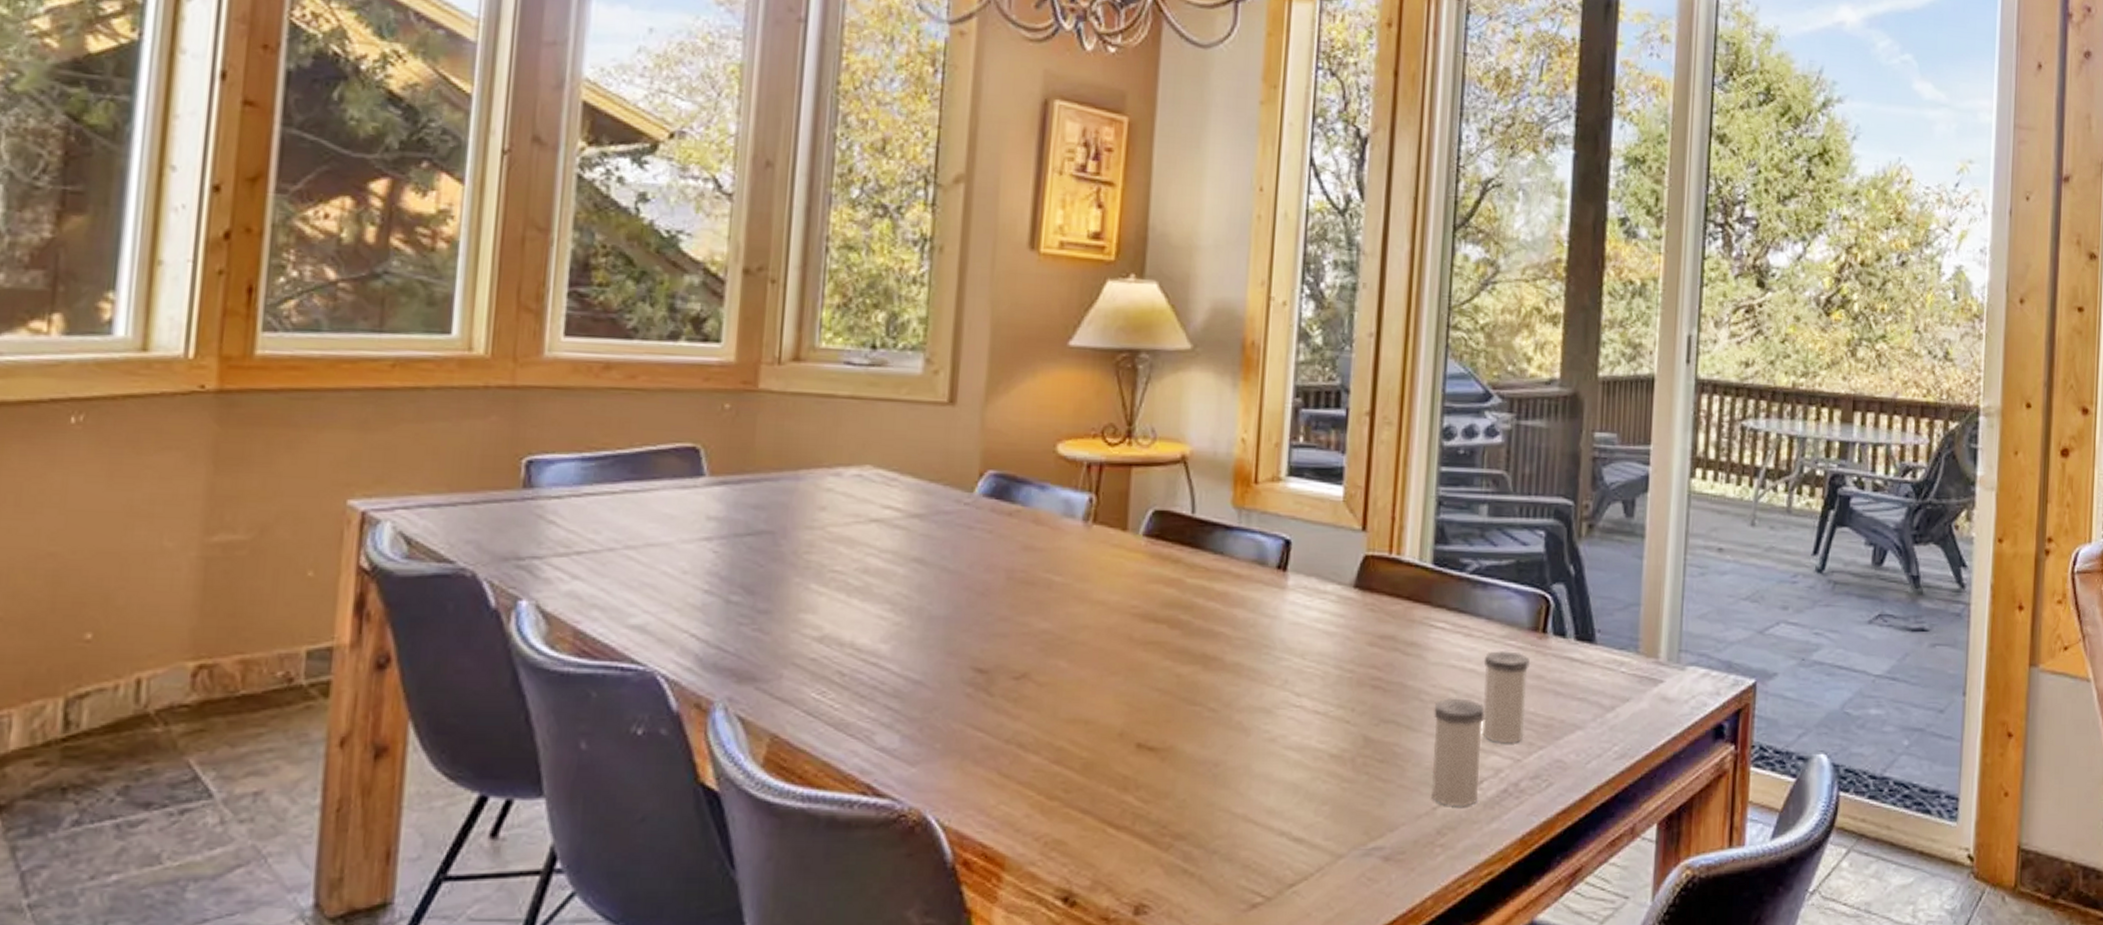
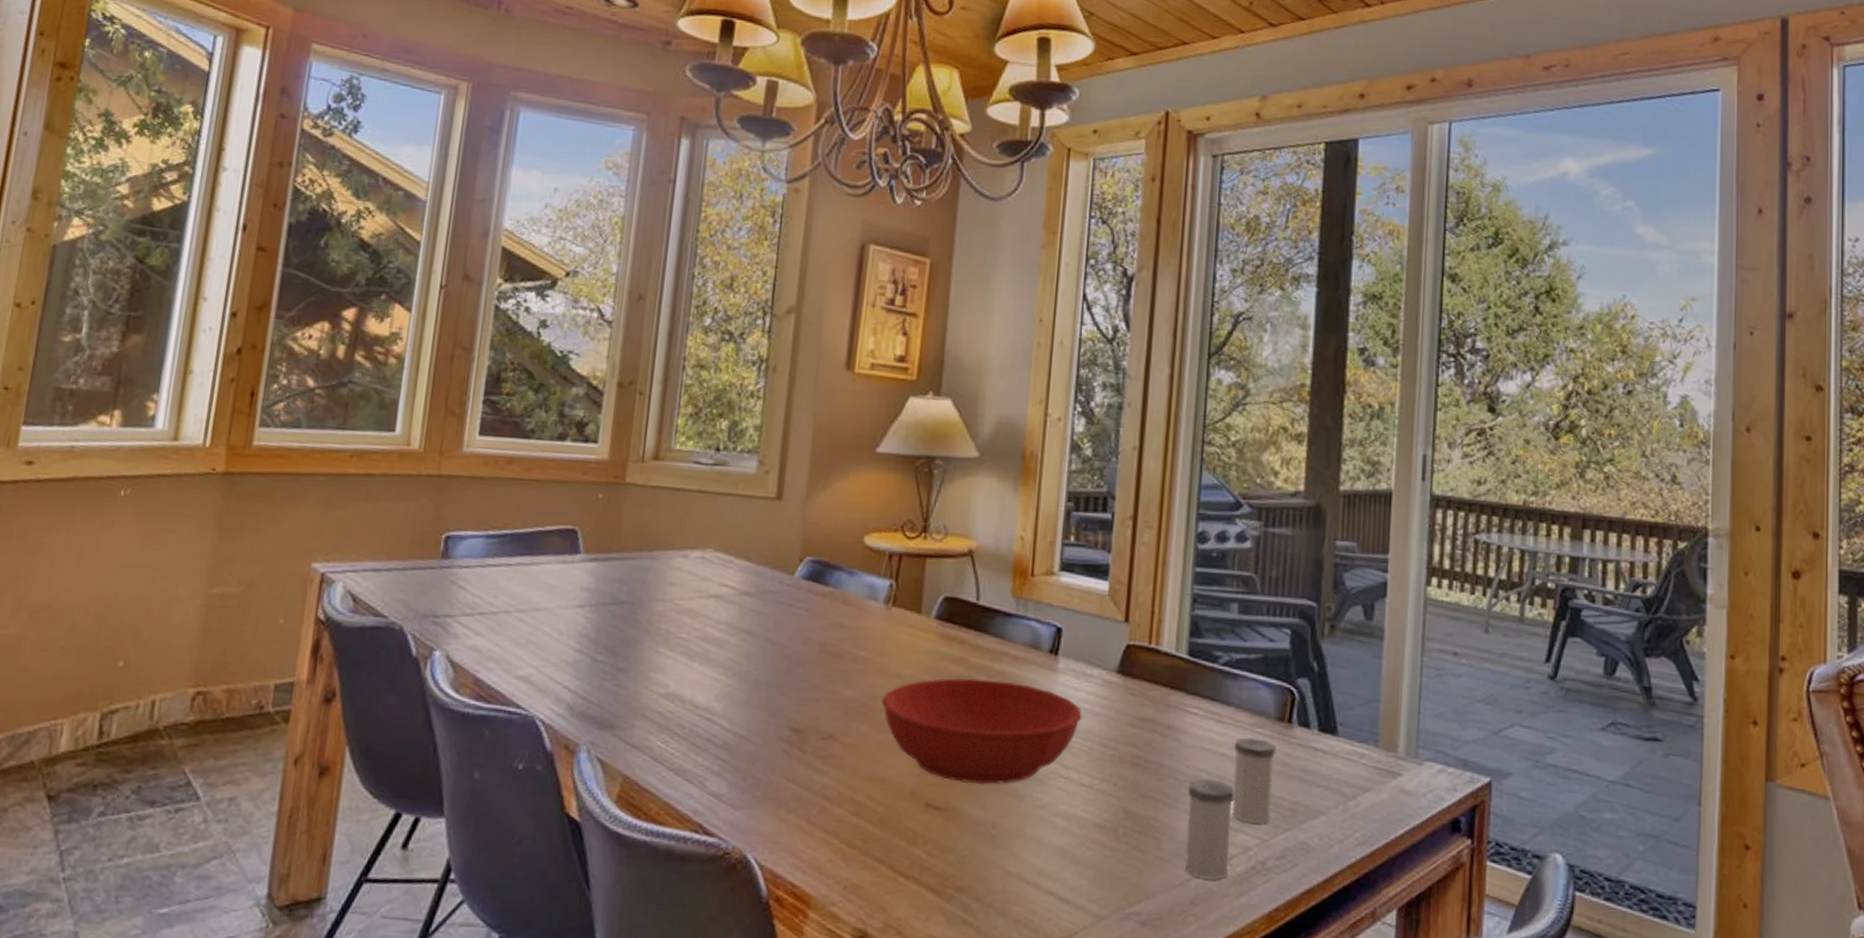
bowl: none [1082,601,1315,720] -> present [881,677,1082,785]

